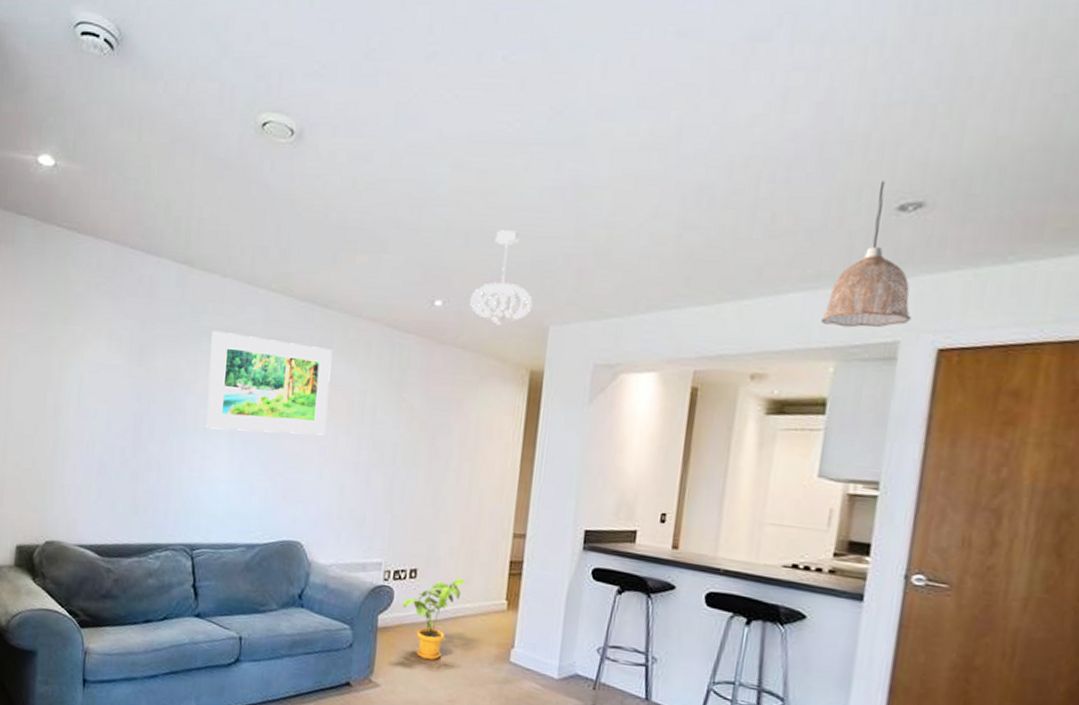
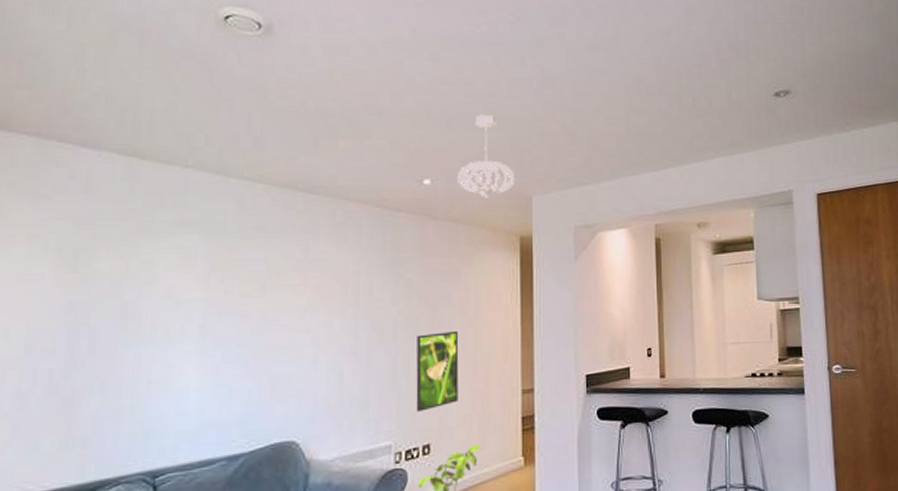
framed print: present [206,330,333,435] -> none [168,224,319,333]
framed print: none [407,461,455,537] -> present [416,330,459,412]
pendant lamp: present [821,180,912,328] -> none [739,75,797,182]

